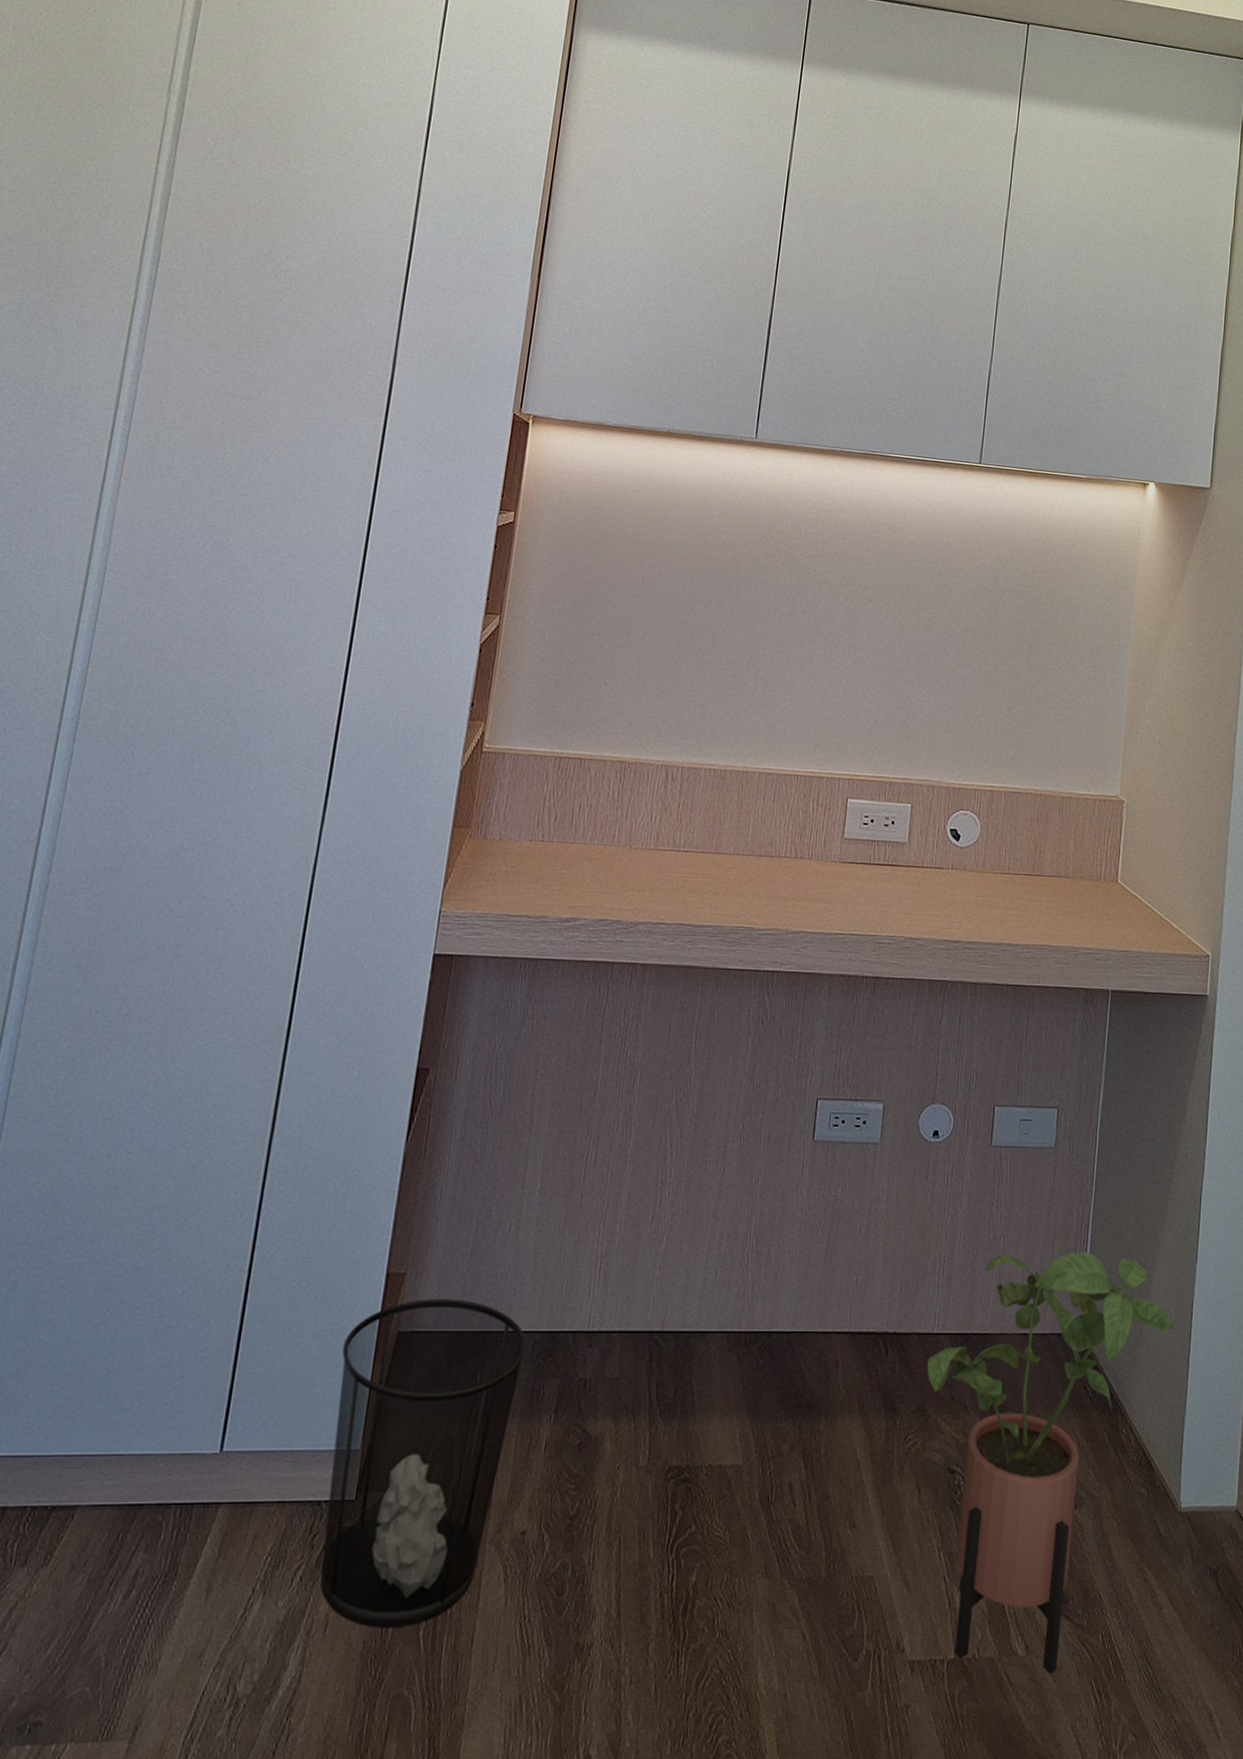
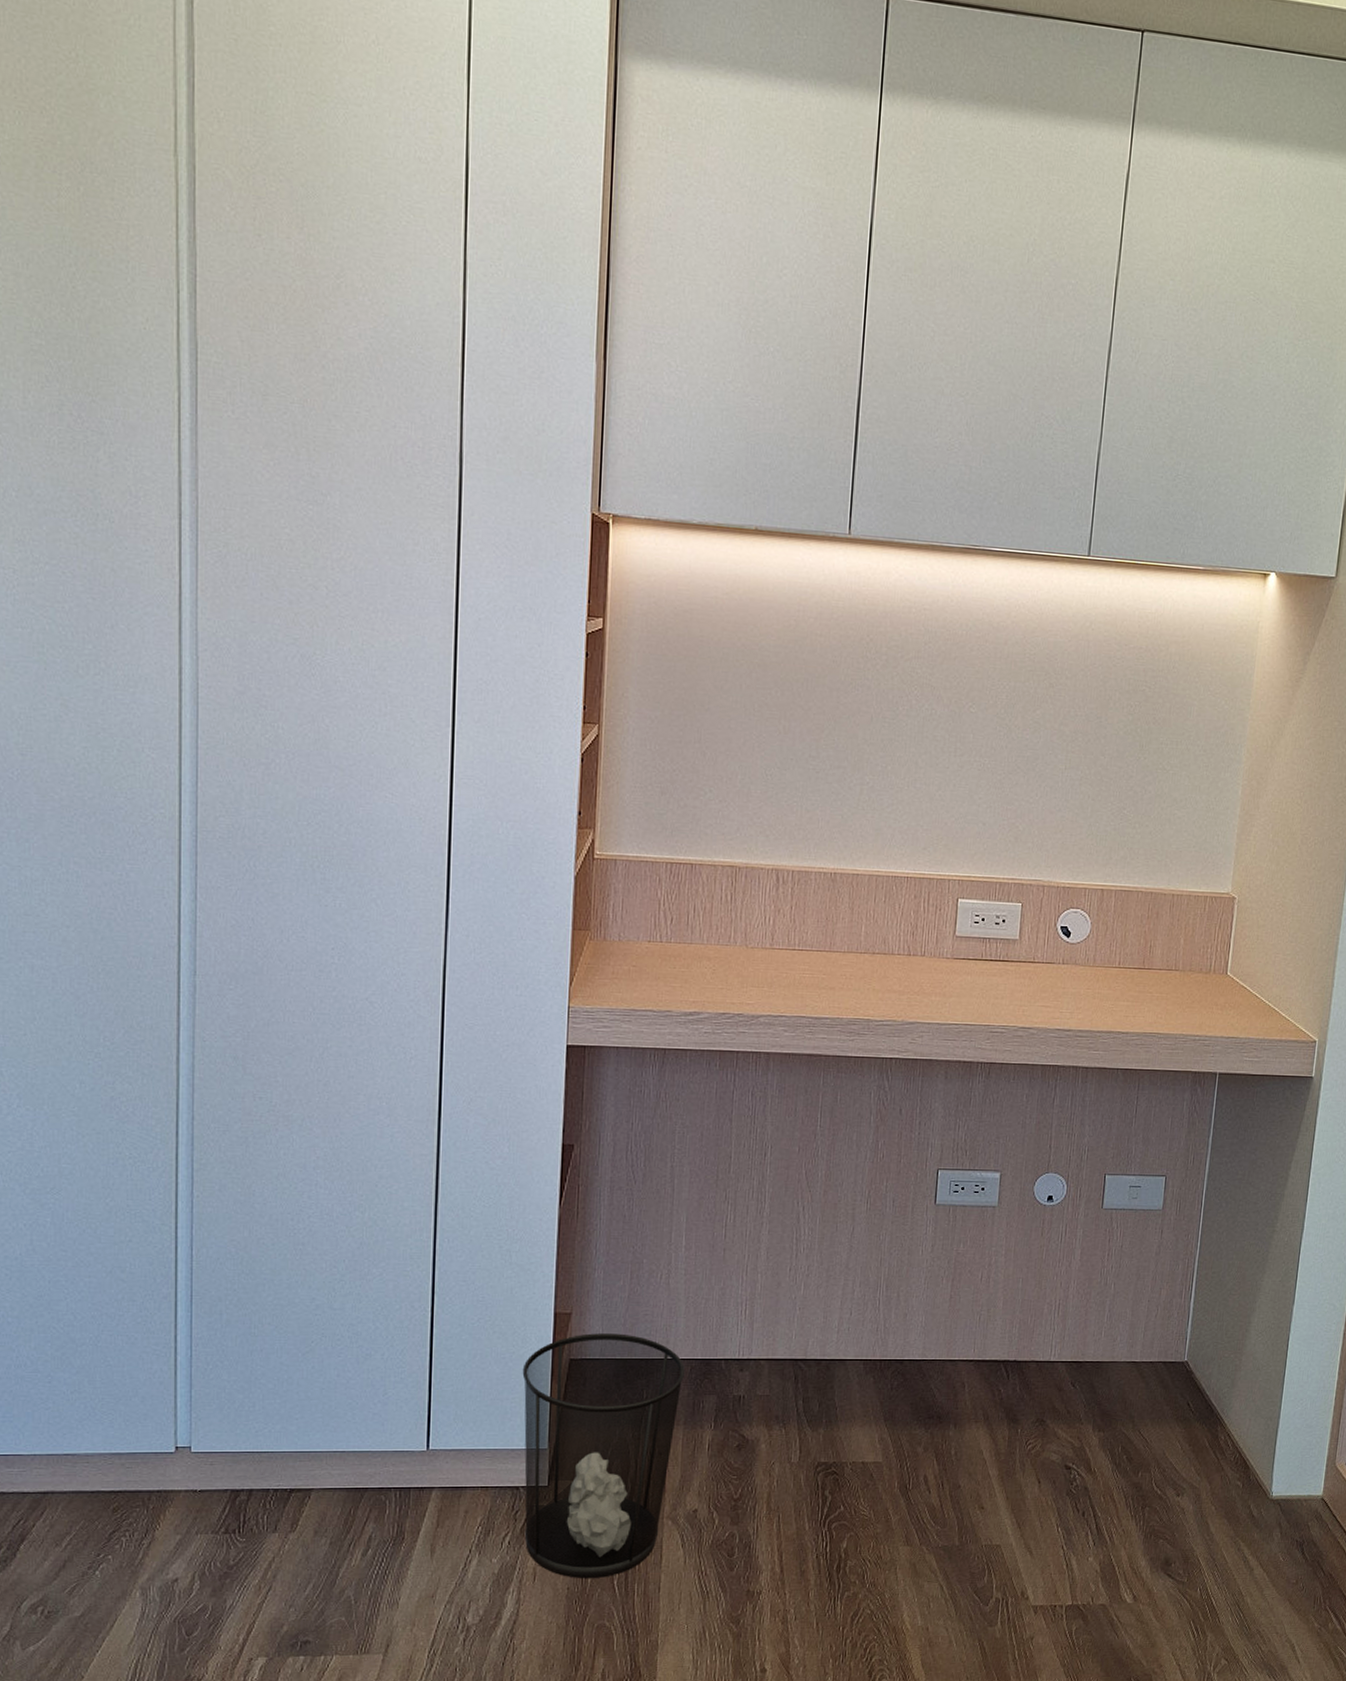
house plant: present [927,1251,1175,1674] -> none [1044,1296,1271,1616]

